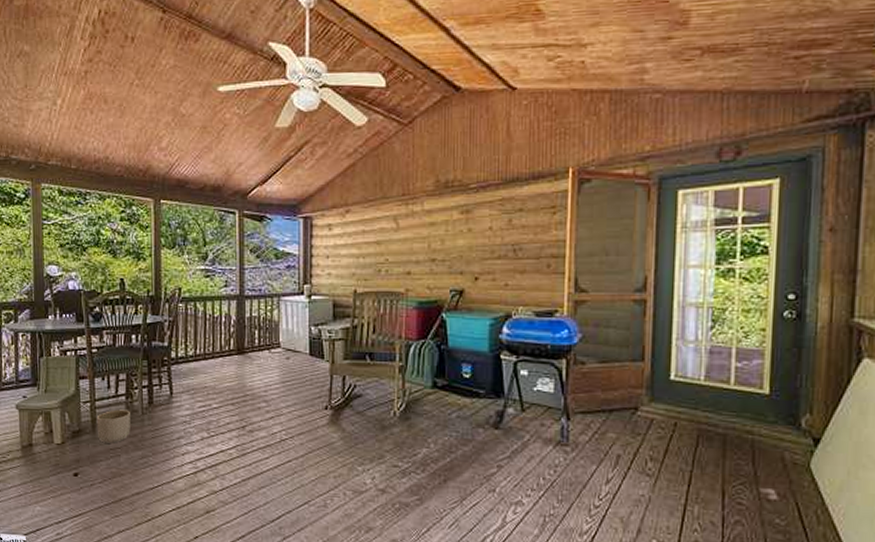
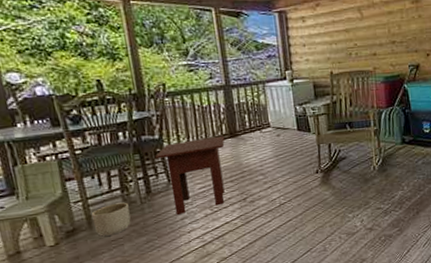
side table: none [161,351,232,434] -> present [154,135,225,216]

